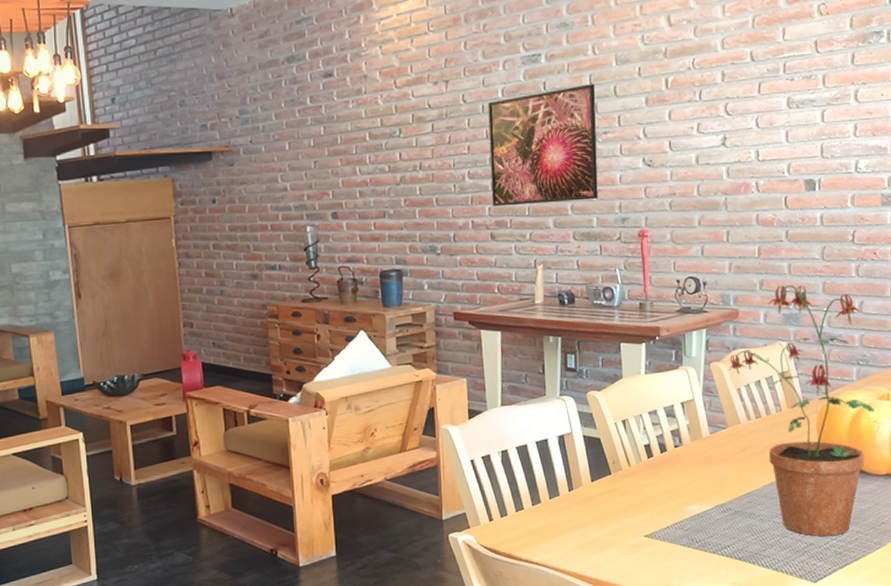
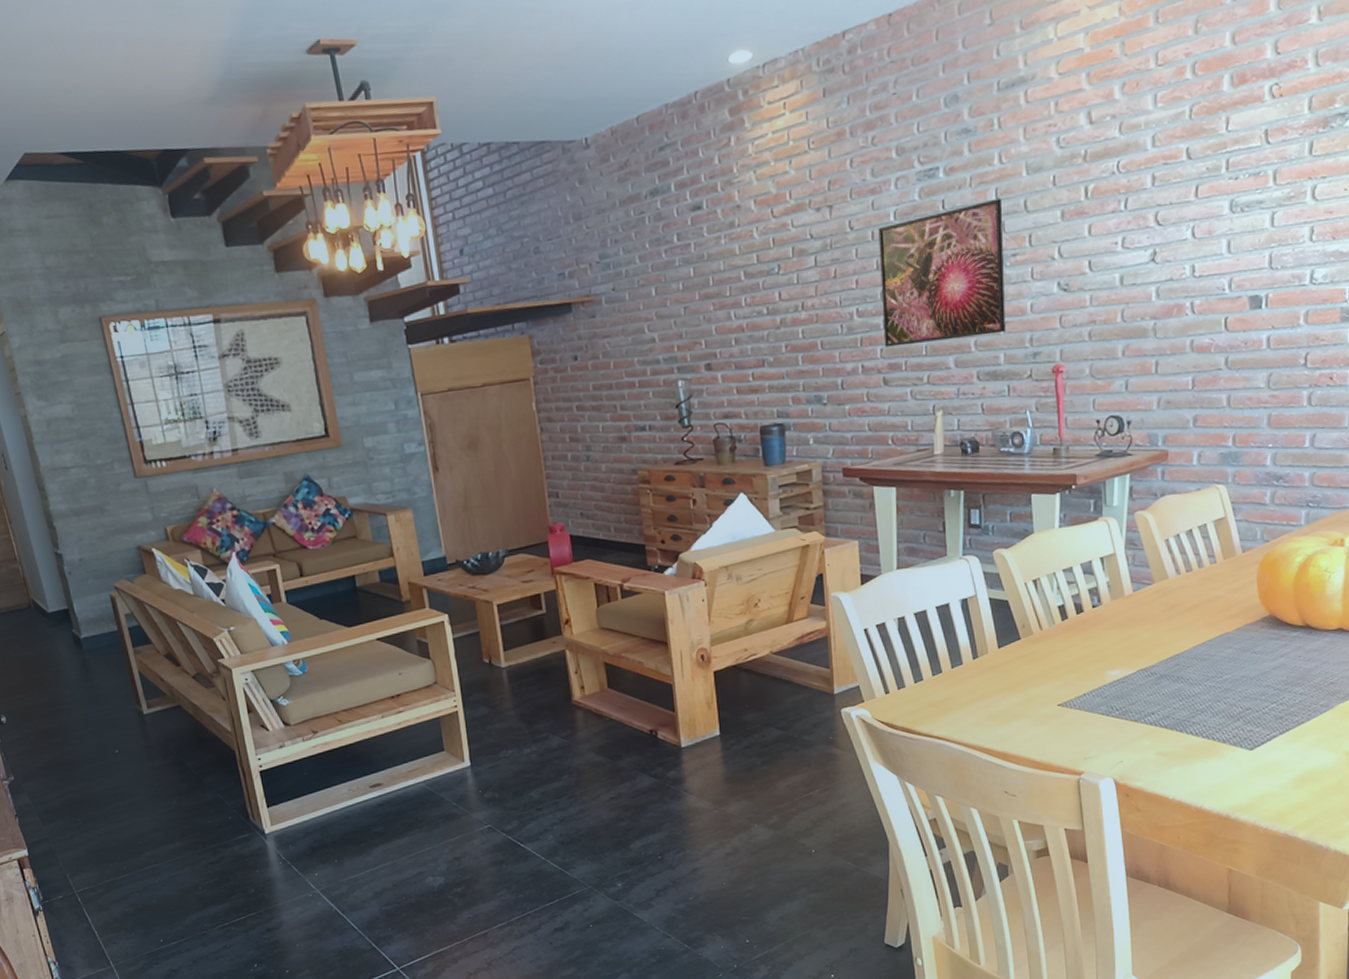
potted plant: present [729,284,874,536] -> none [1156,419,1325,700]

